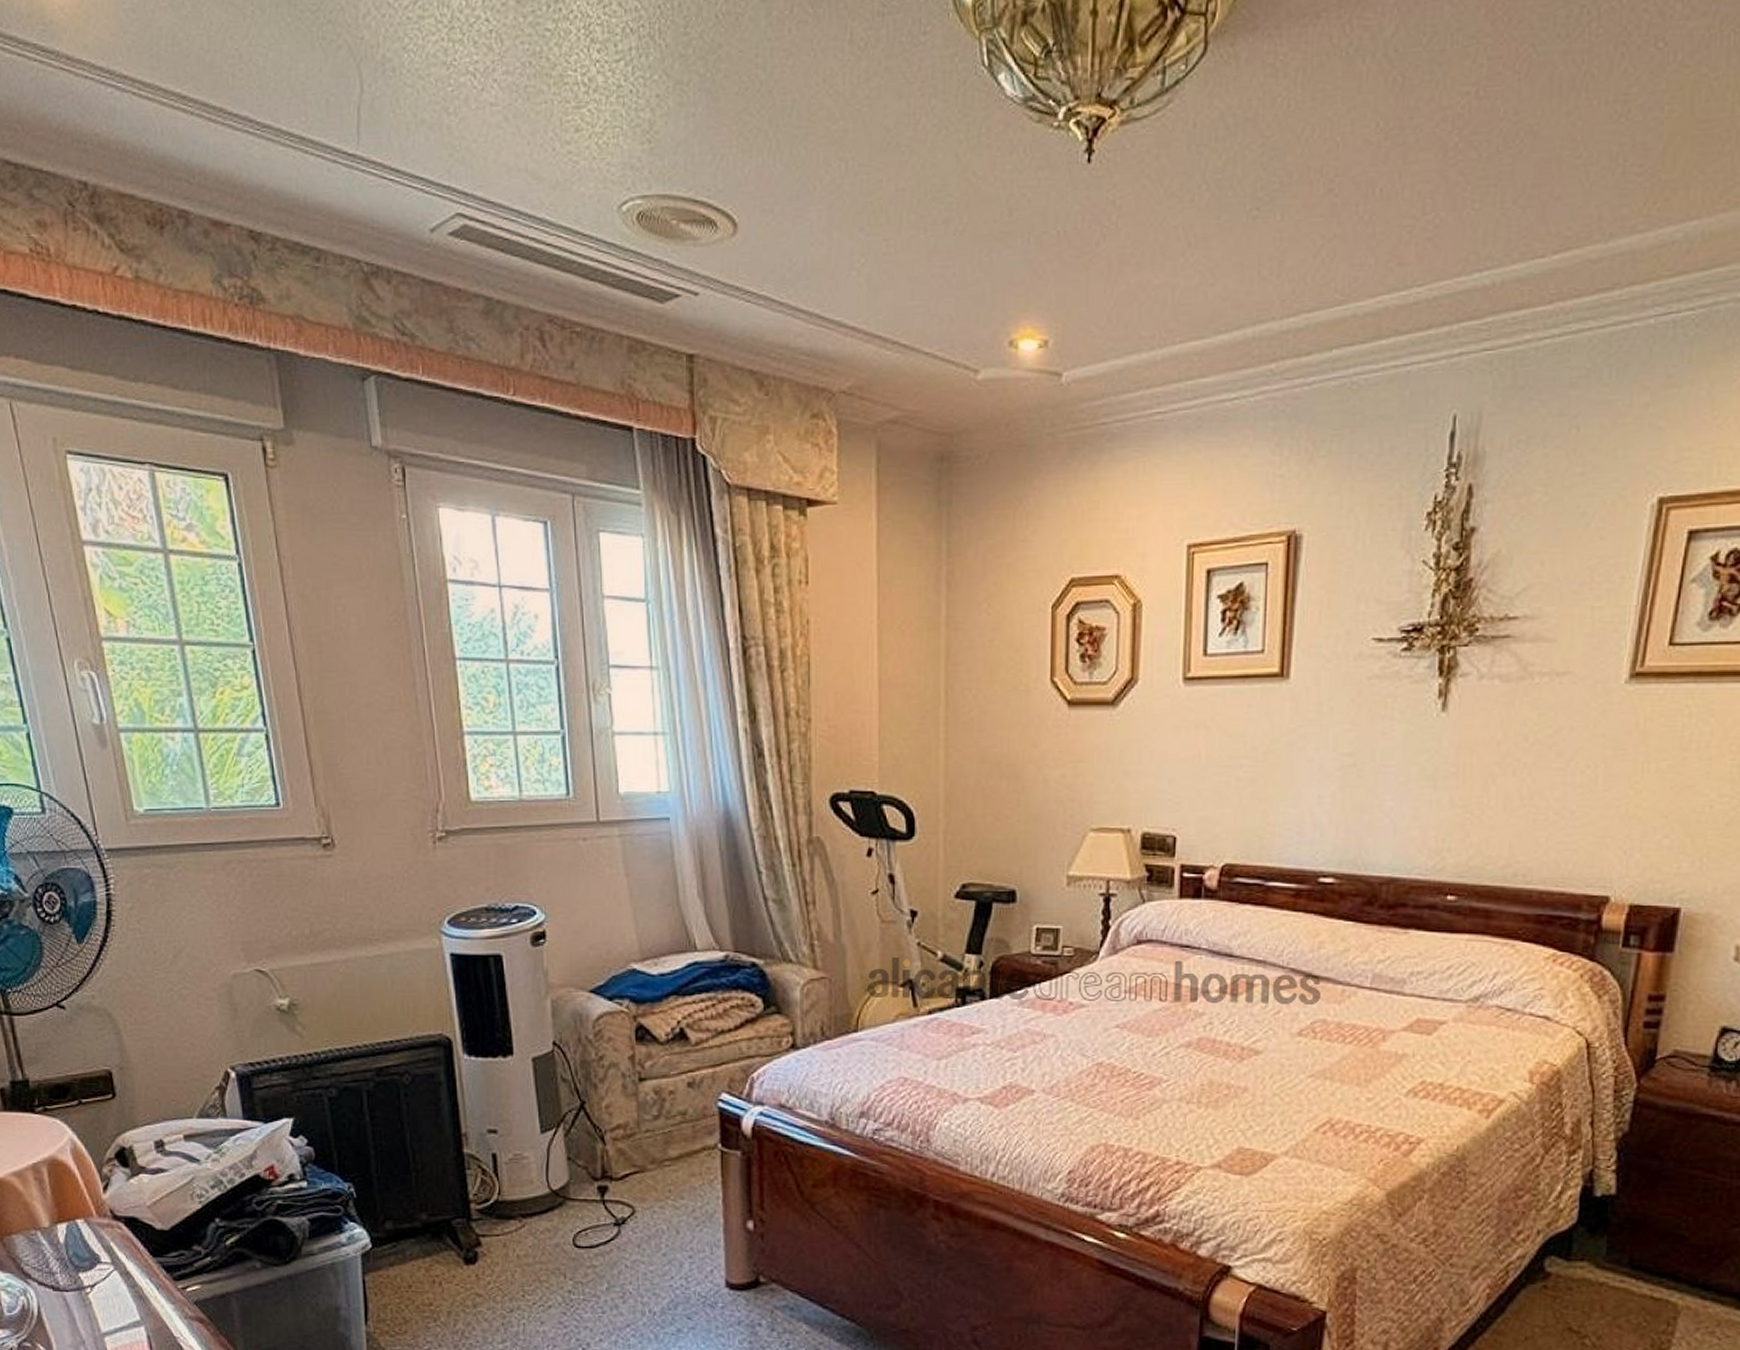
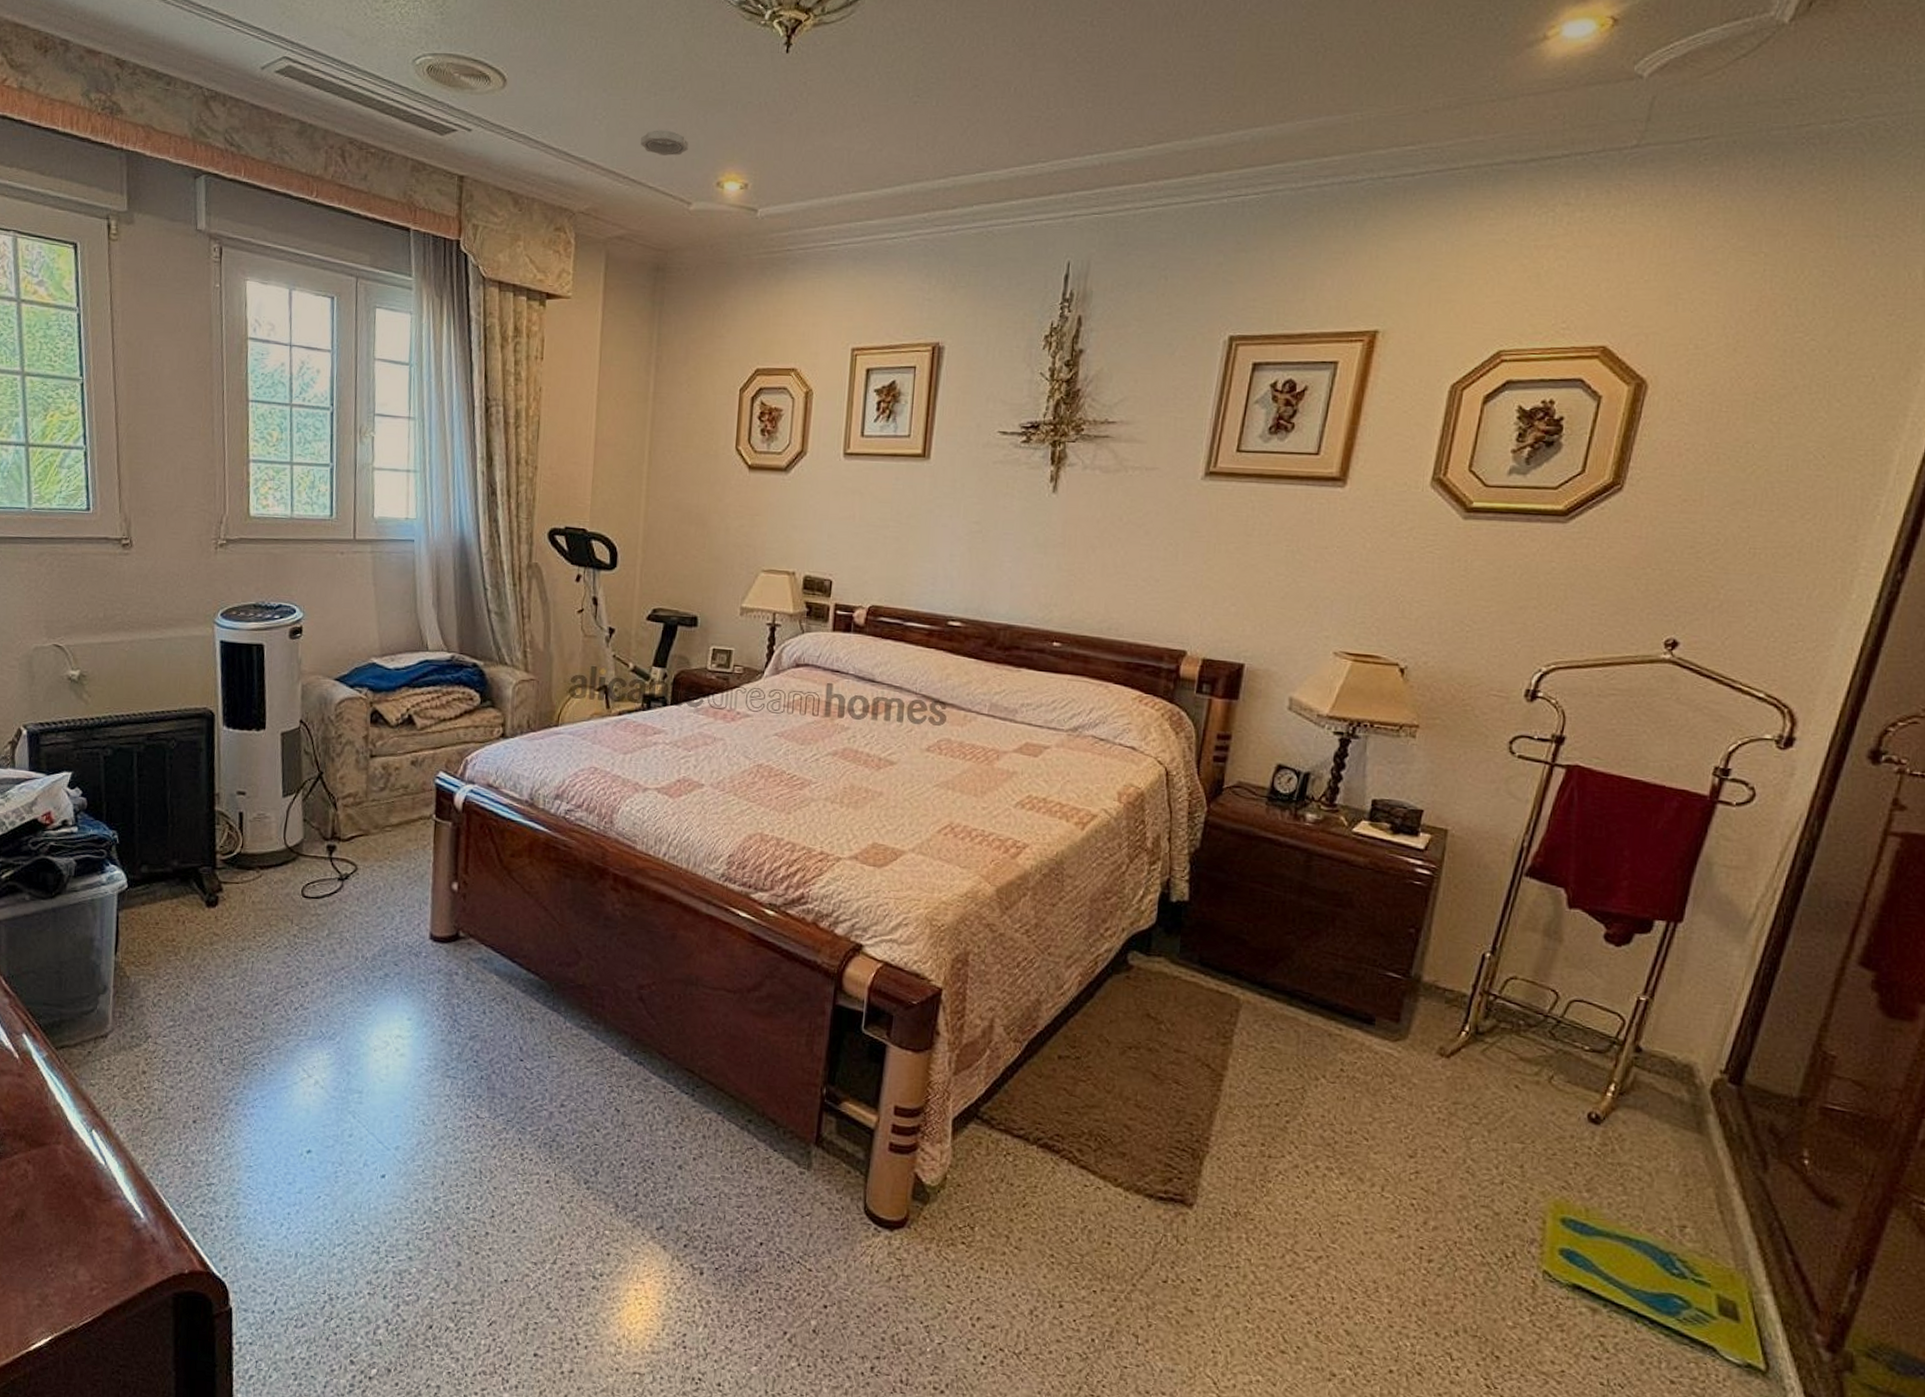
smoke detector: none [911,276,971,311] -> present [641,130,689,156]

